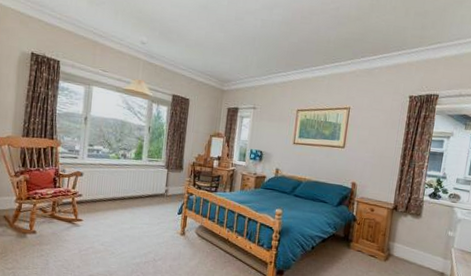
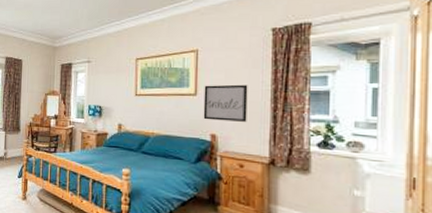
wall art: none [347,139,386,174] -> present [203,84,248,122]

